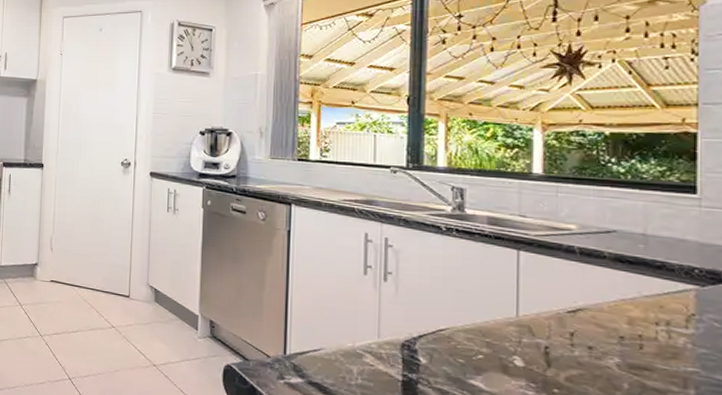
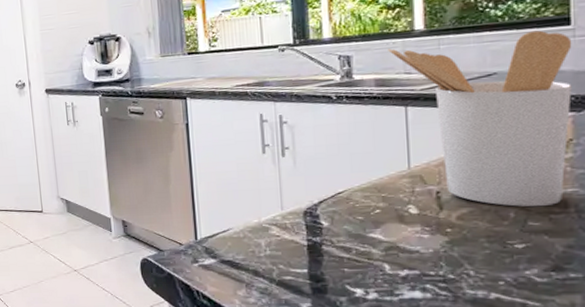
utensil holder: none [504,188,698,383] -> present [388,30,572,207]

